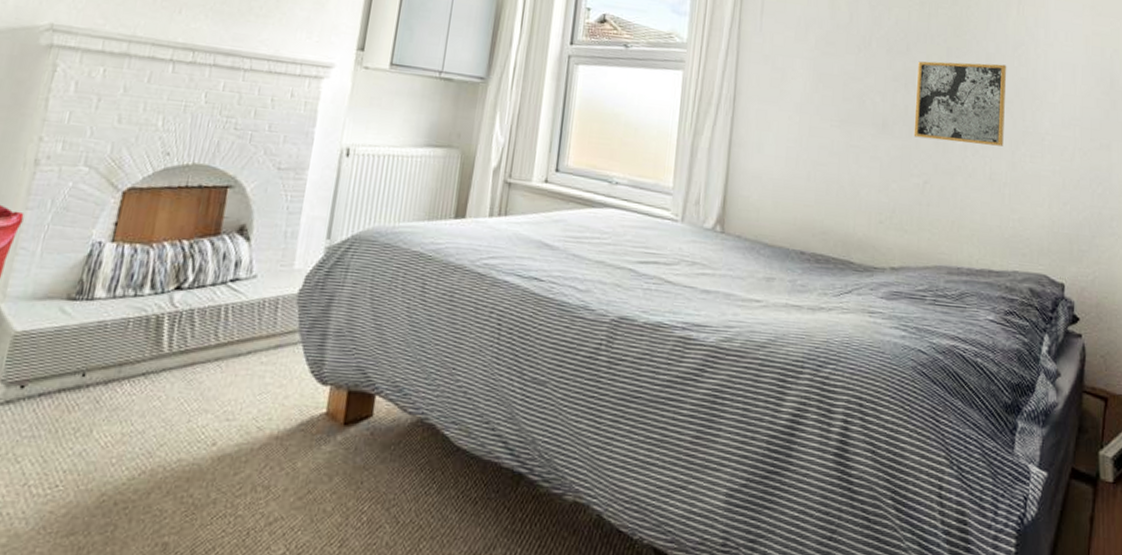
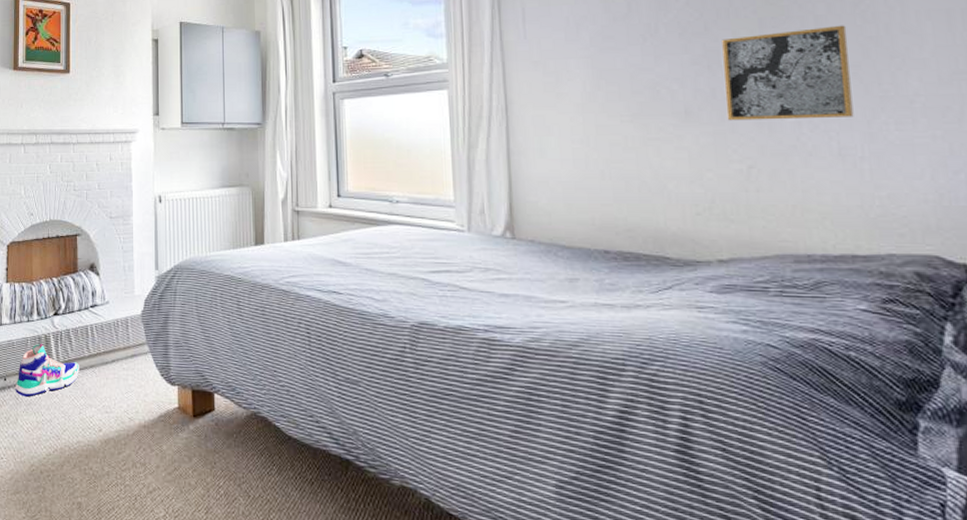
sneaker: none [96,327,200,400] -> present [15,344,79,397]

